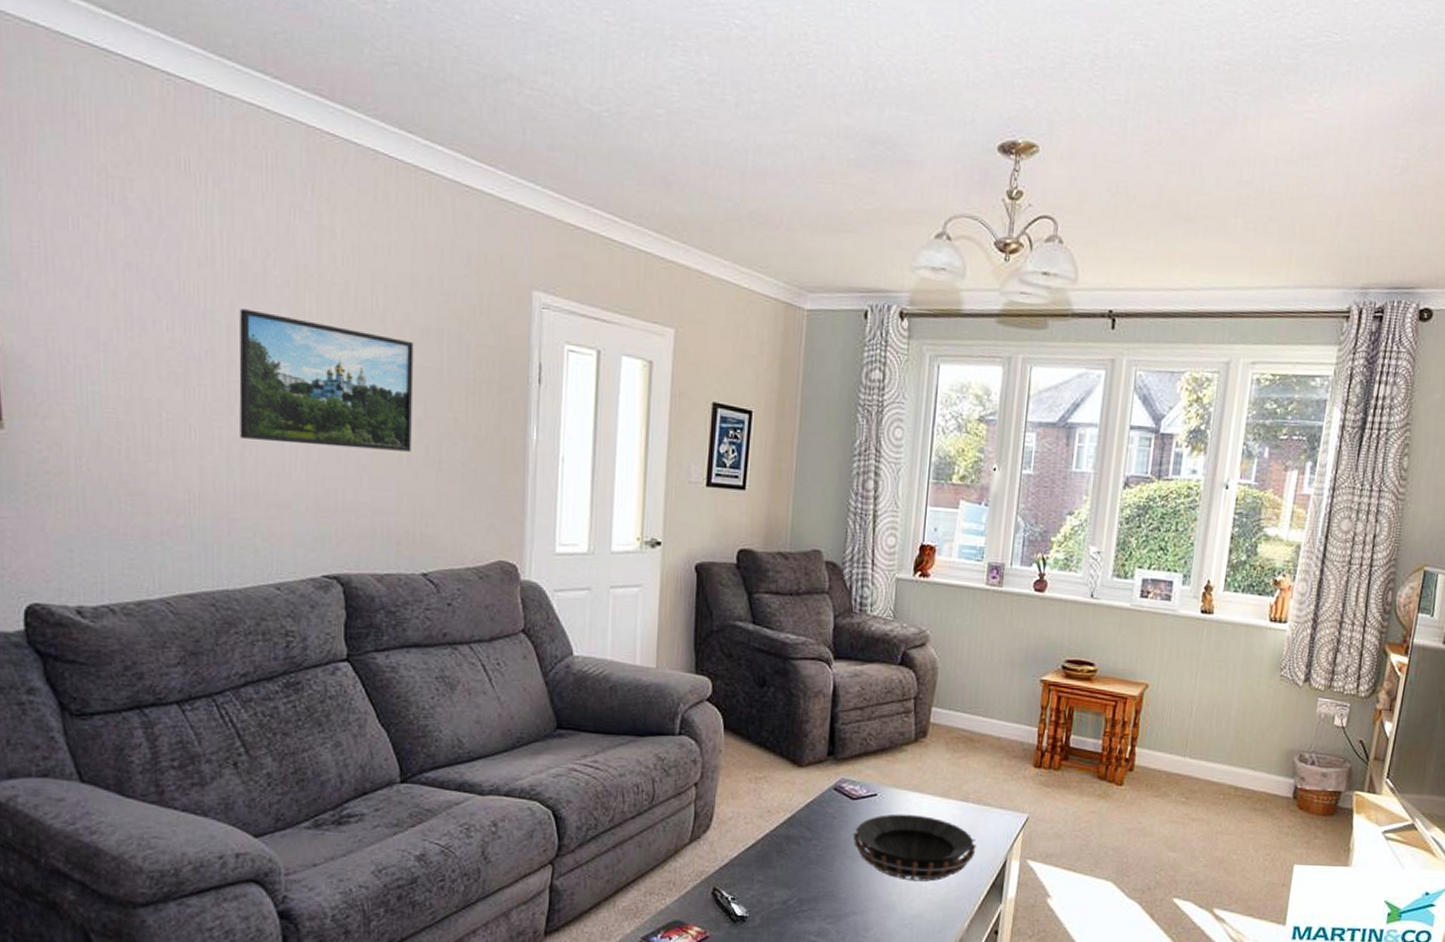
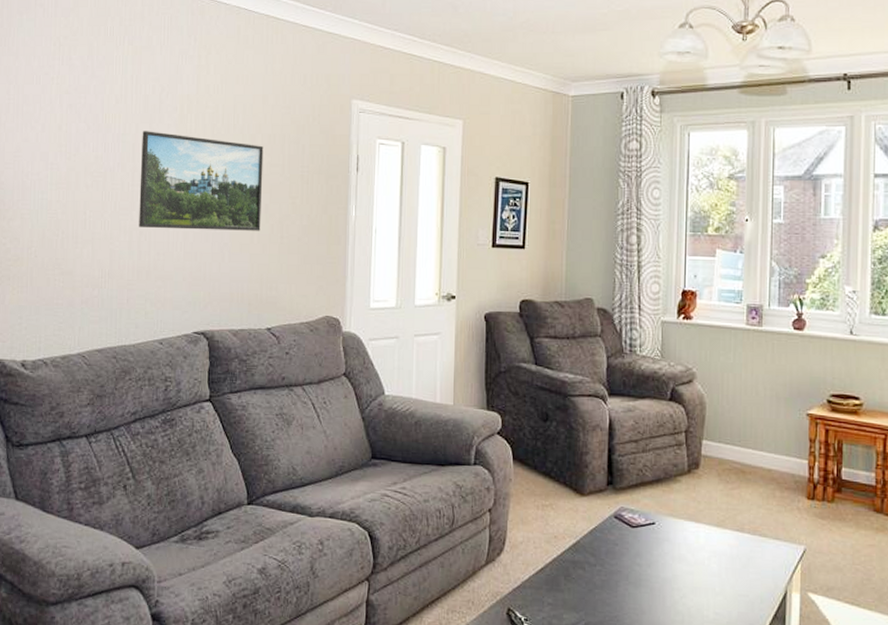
decorative bowl: present [853,814,977,882] -> none [634,542,755,611]

